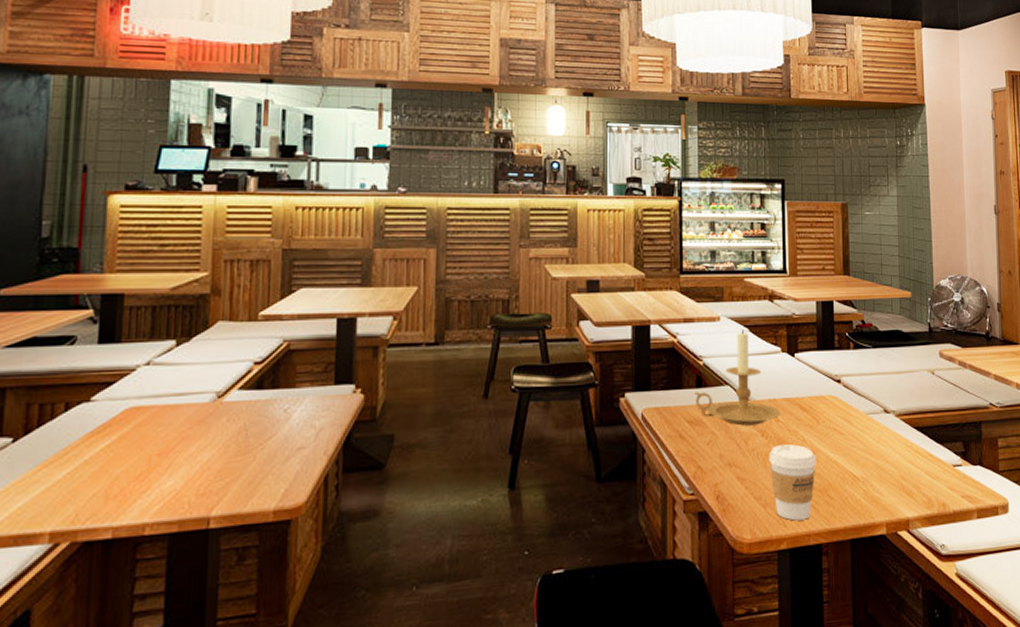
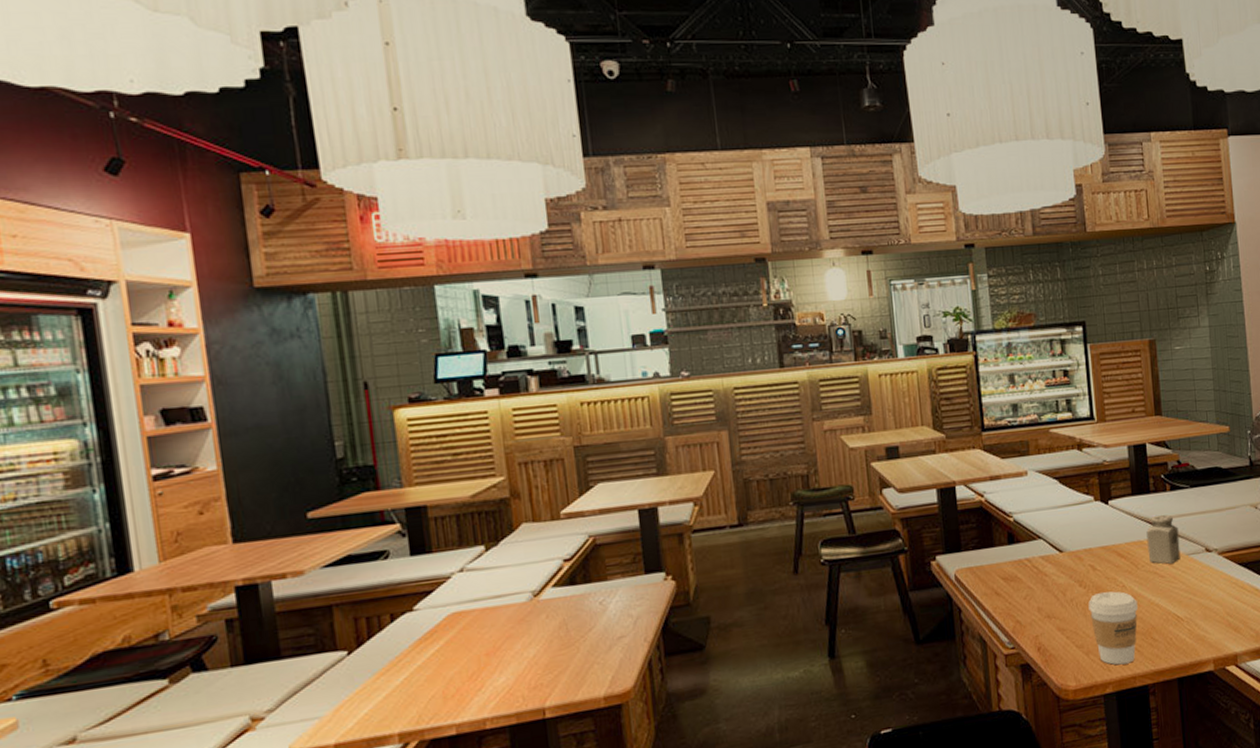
candle holder: present [695,328,780,426] -> none [1007,481,1097,578]
salt shaker: none [829,371,860,421] -> present [1146,514,1181,564]

